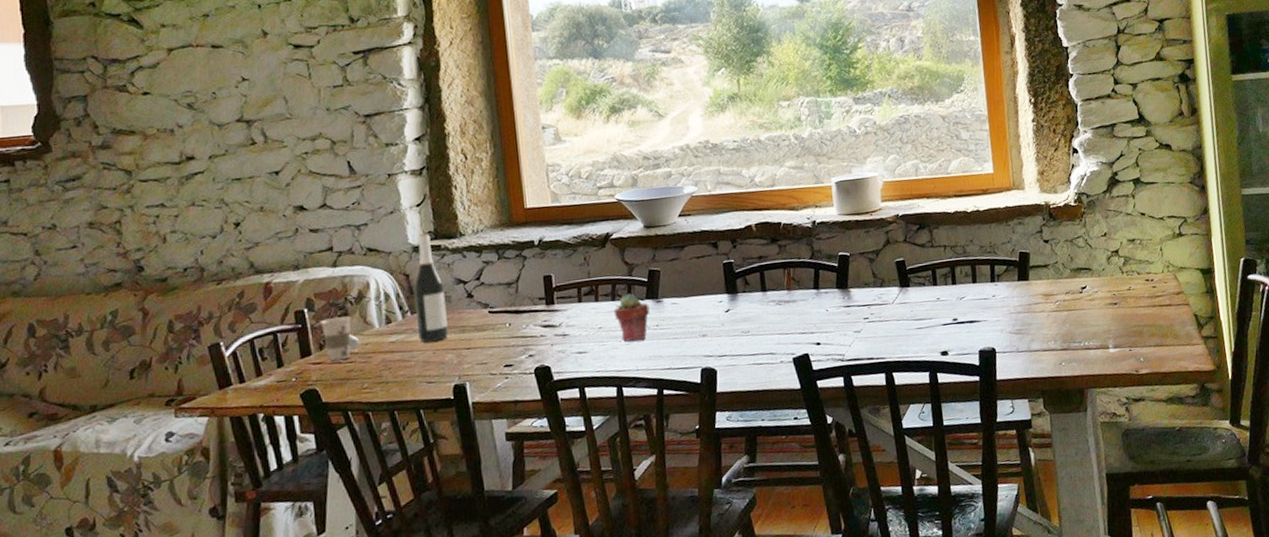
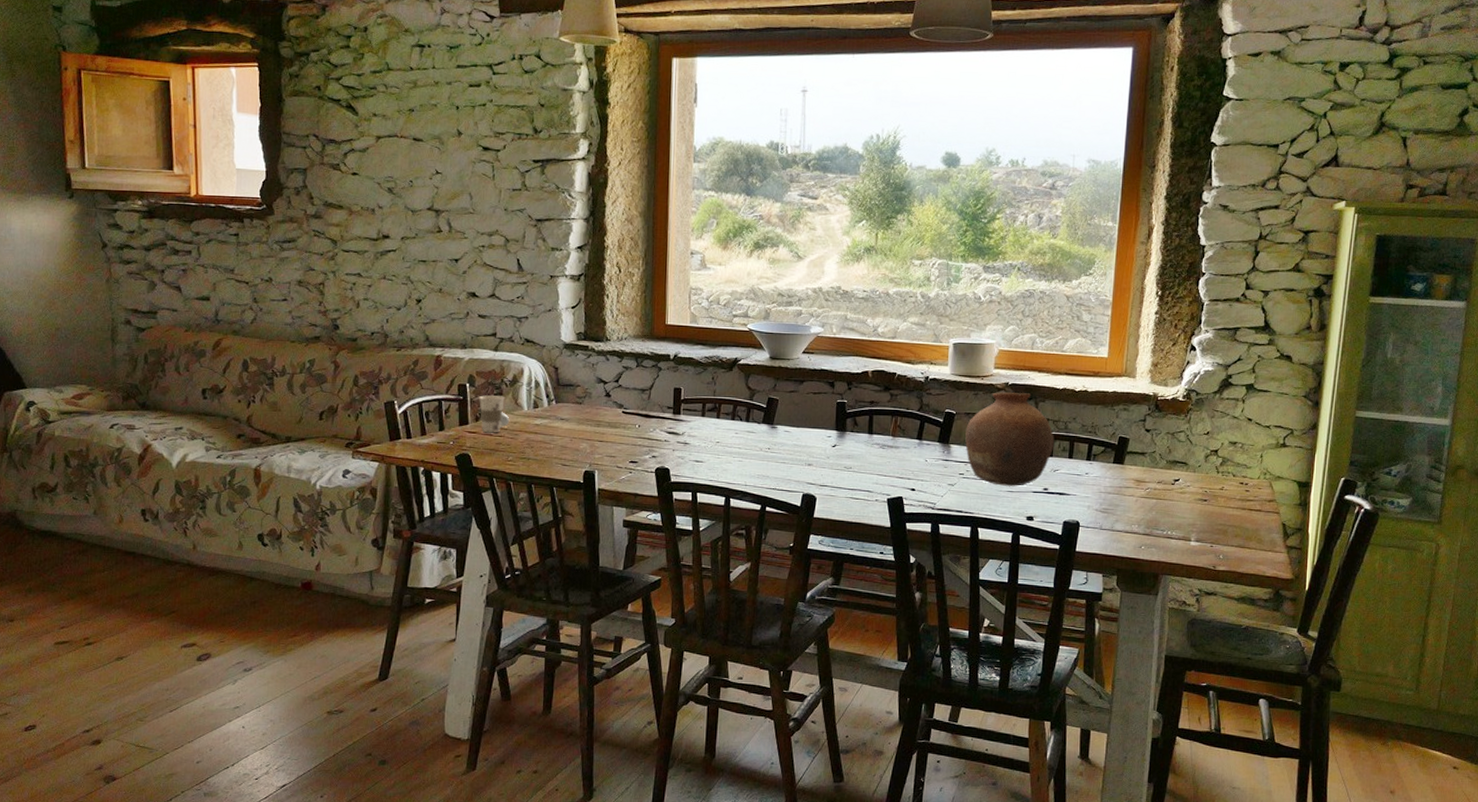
wine bottle: present [413,233,448,343] -> none [560,333,587,430]
potted succulent: present [613,294,650,342] -> none [732,416,764,460]
pottery: none [863,222,956,324] -> present [965,392,1055,486]

